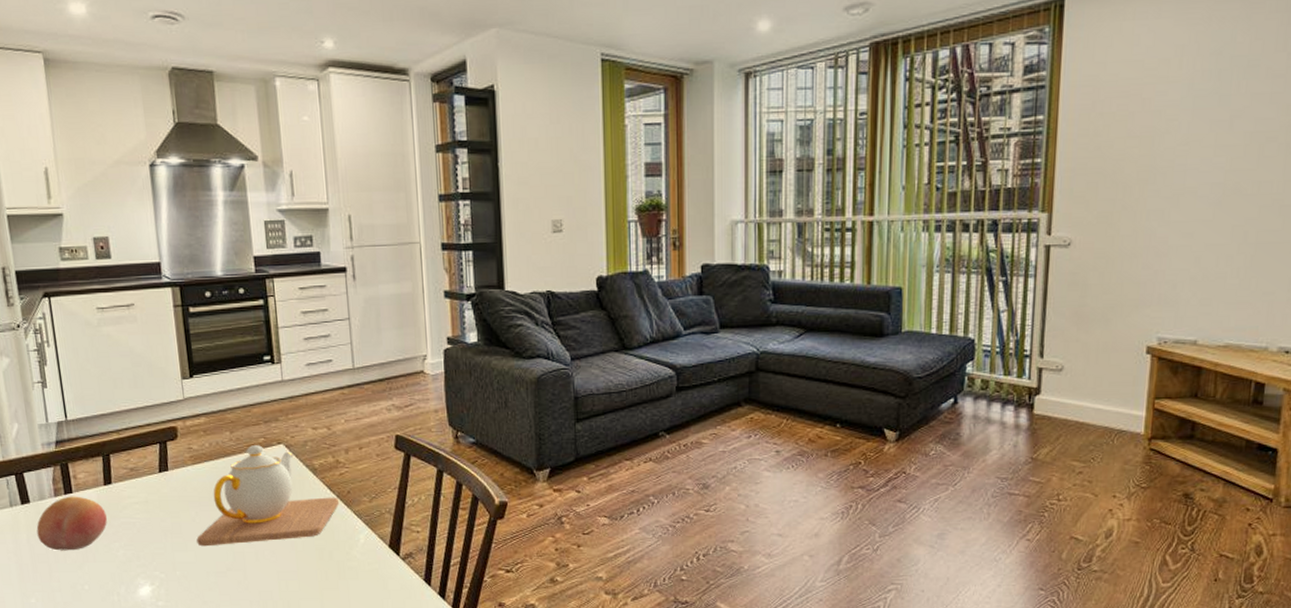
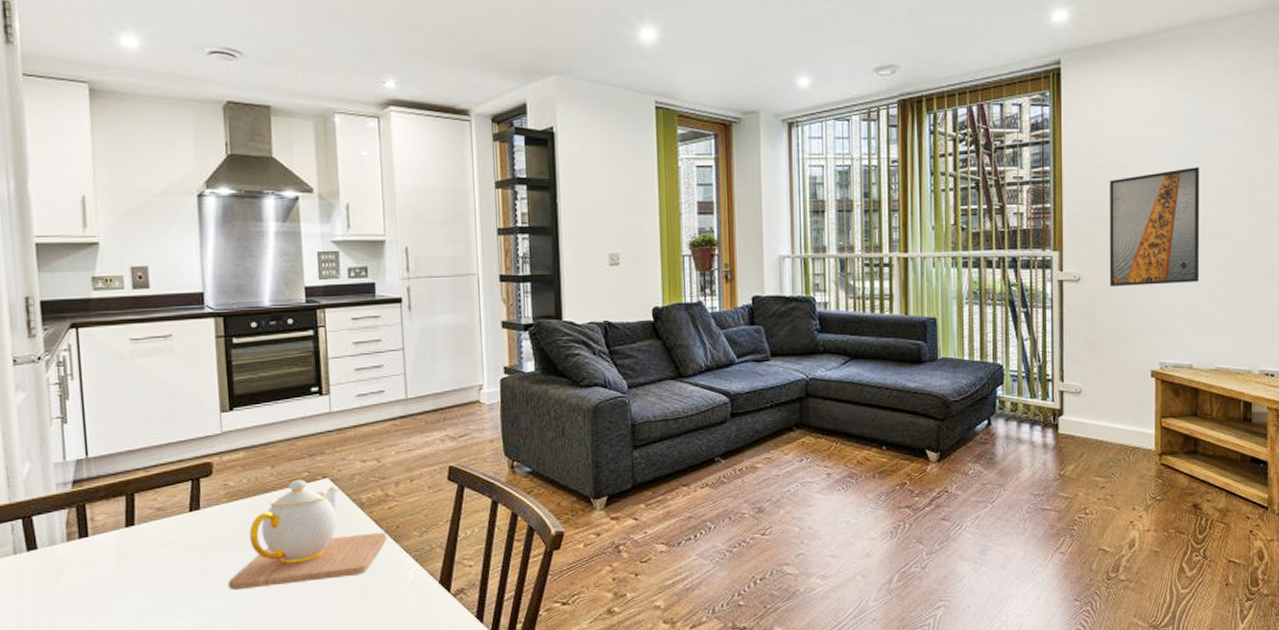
fruit: present [36,496,107,551] -> none [43,540,127,602]
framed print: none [1105,111,1227,252] -> present [1109,167,1200,286]

